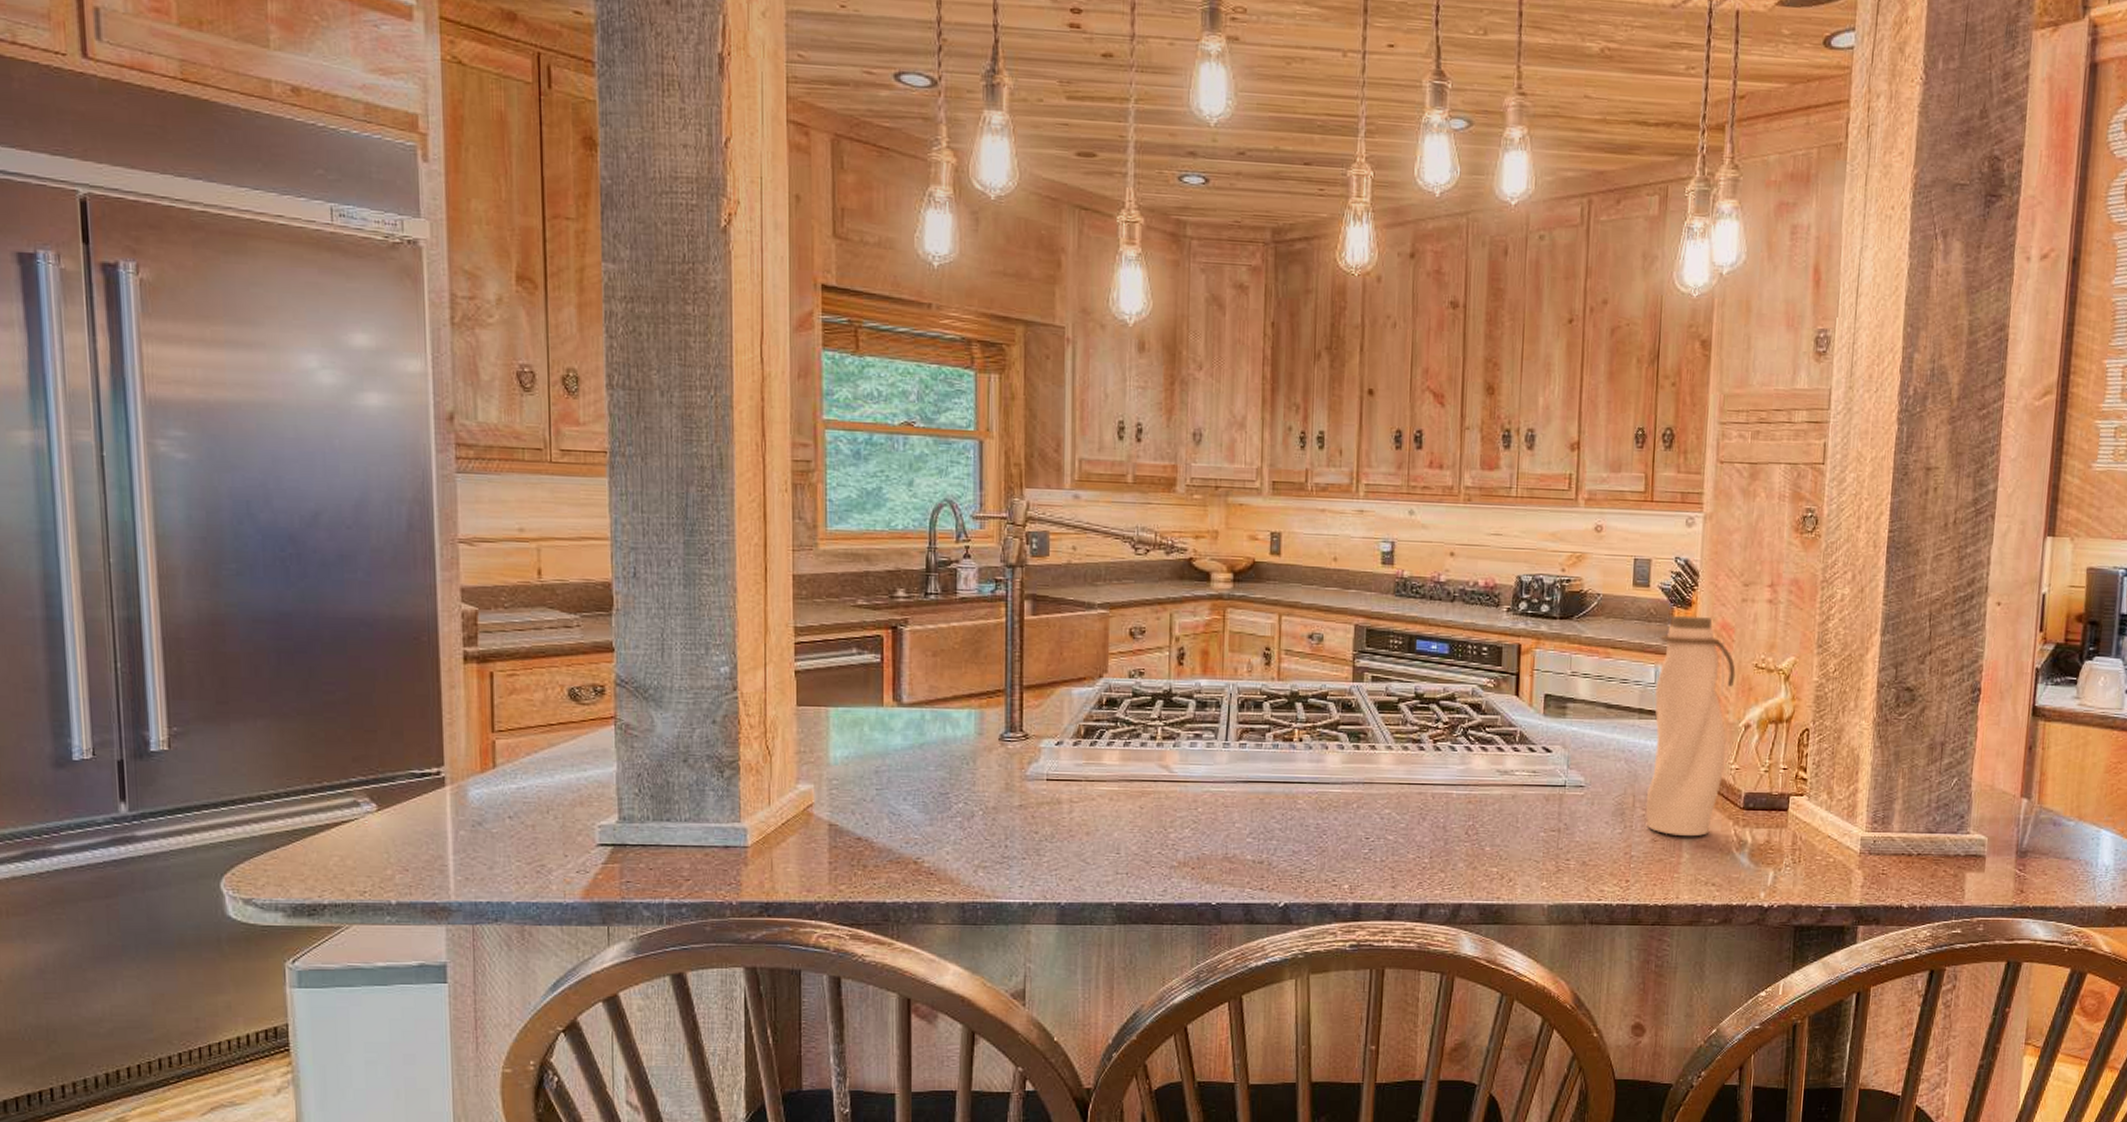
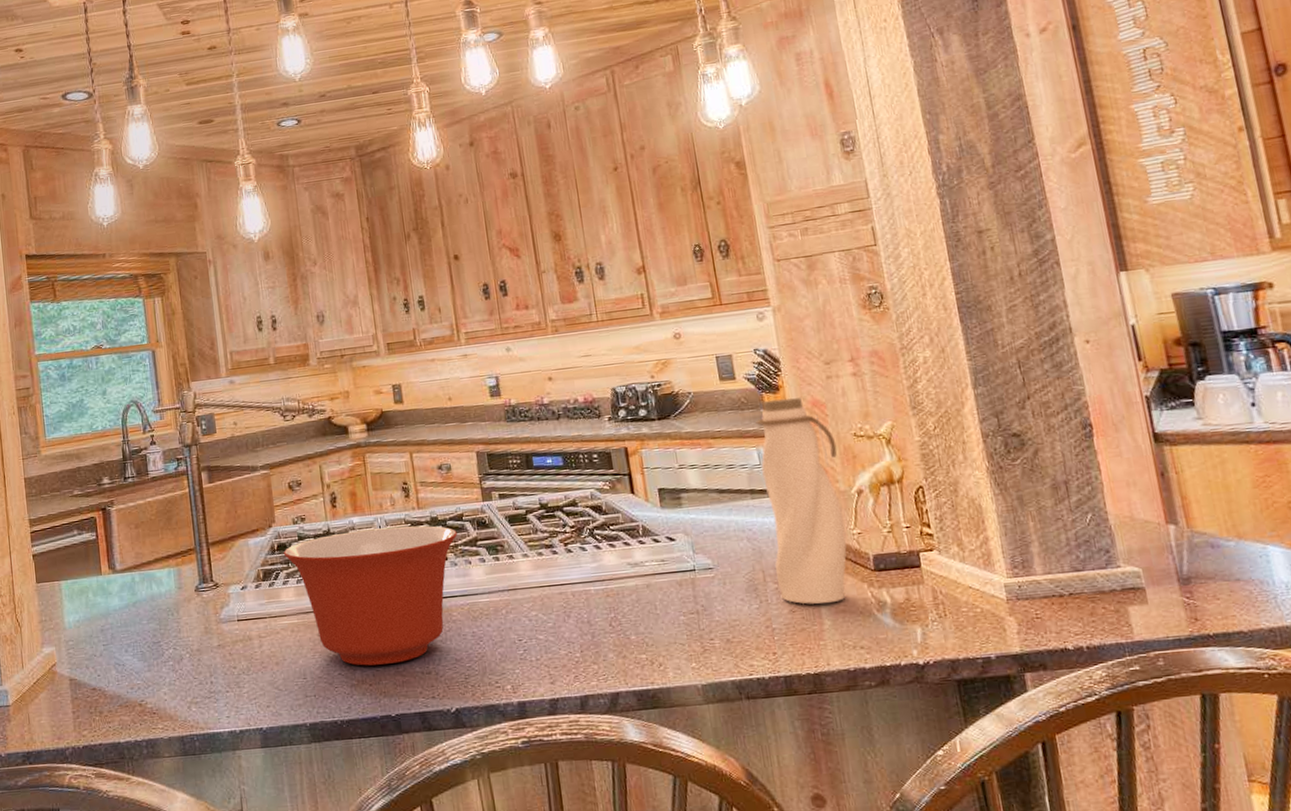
mixing bowl: none [1112,695,1318,848] -> present [283,525,457,666]

